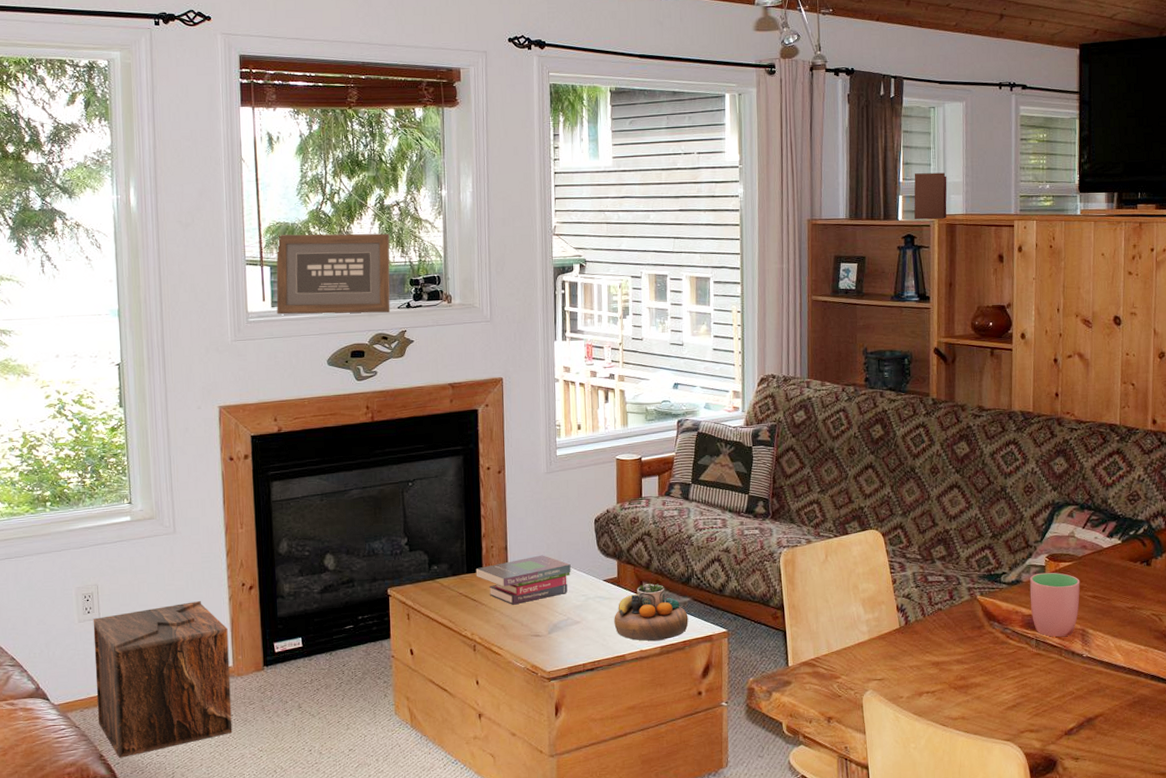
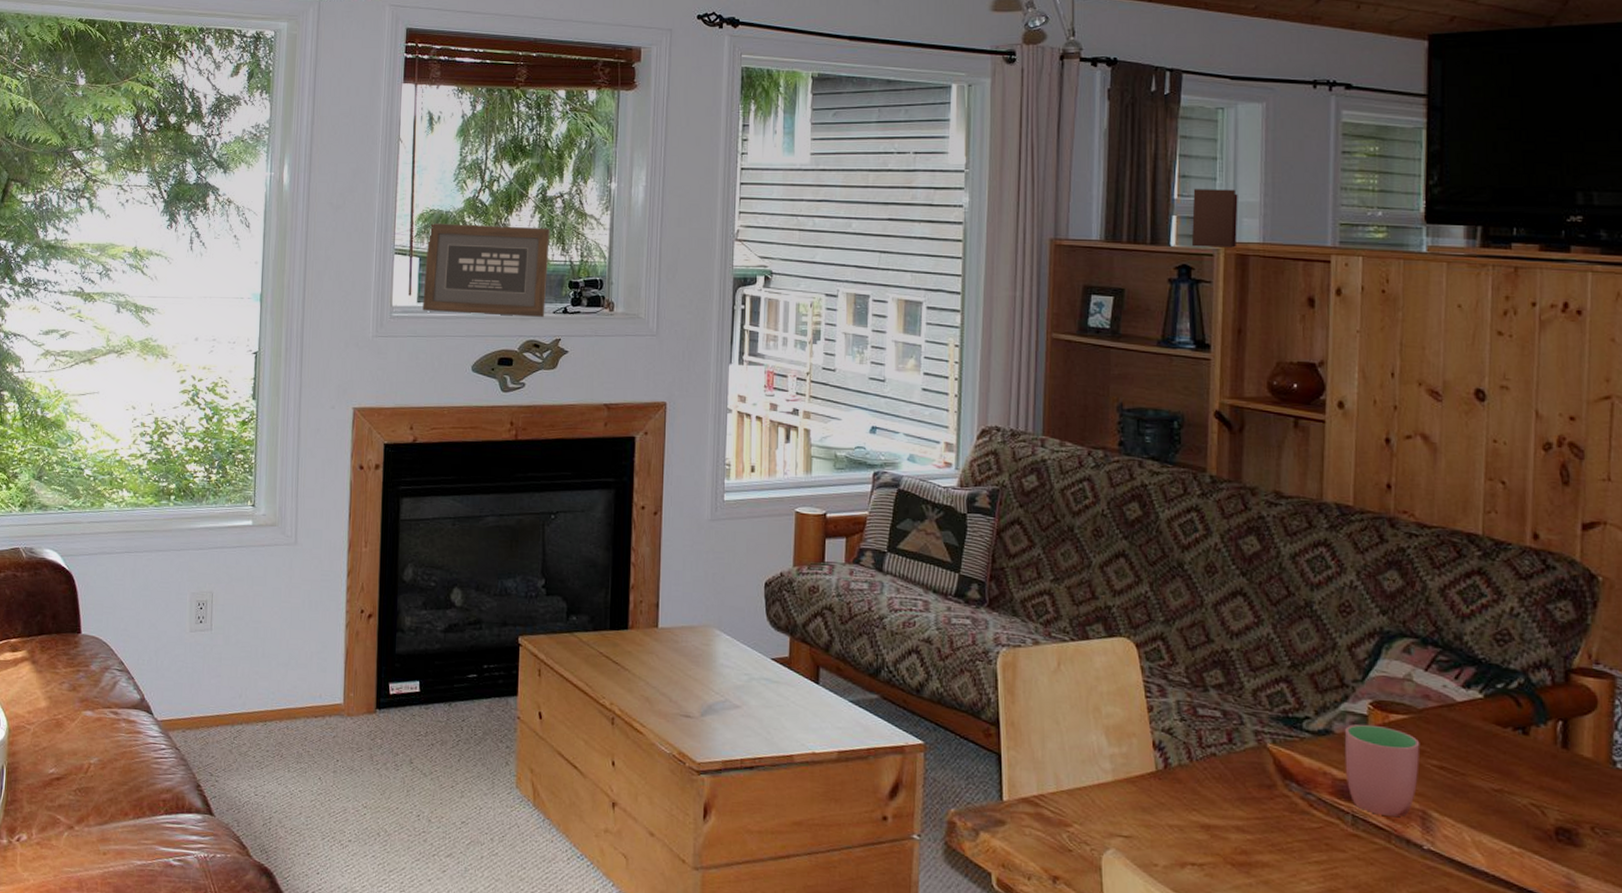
wooden box: present [93,600,233,758] -> none [198,623,341,792]
books: present [475,555,571,605] -> none [620,618,733,675]
decorative bowl: present [614,583,689,641] -> none [782,669,875,744]

